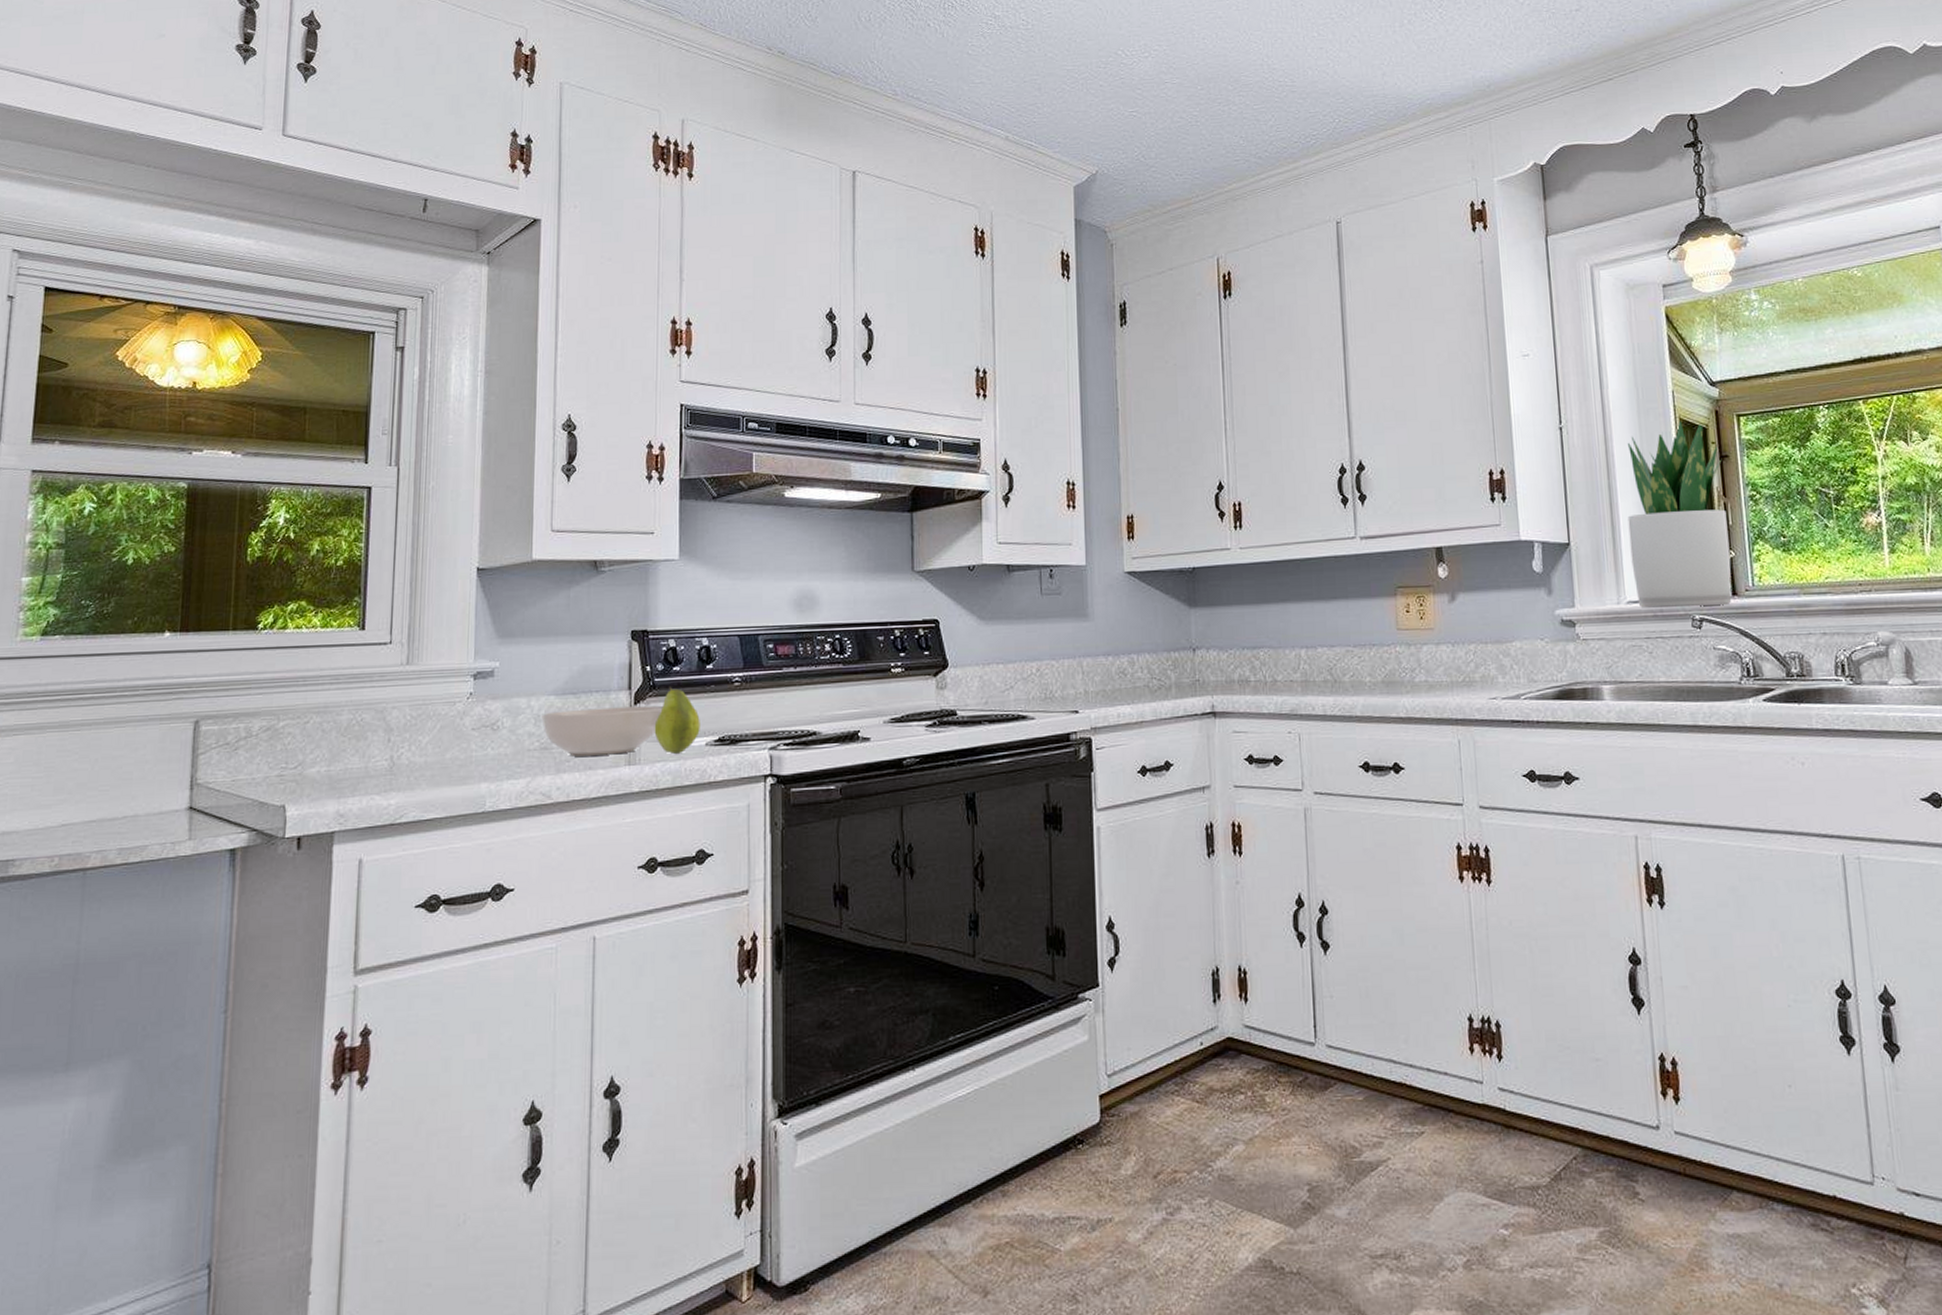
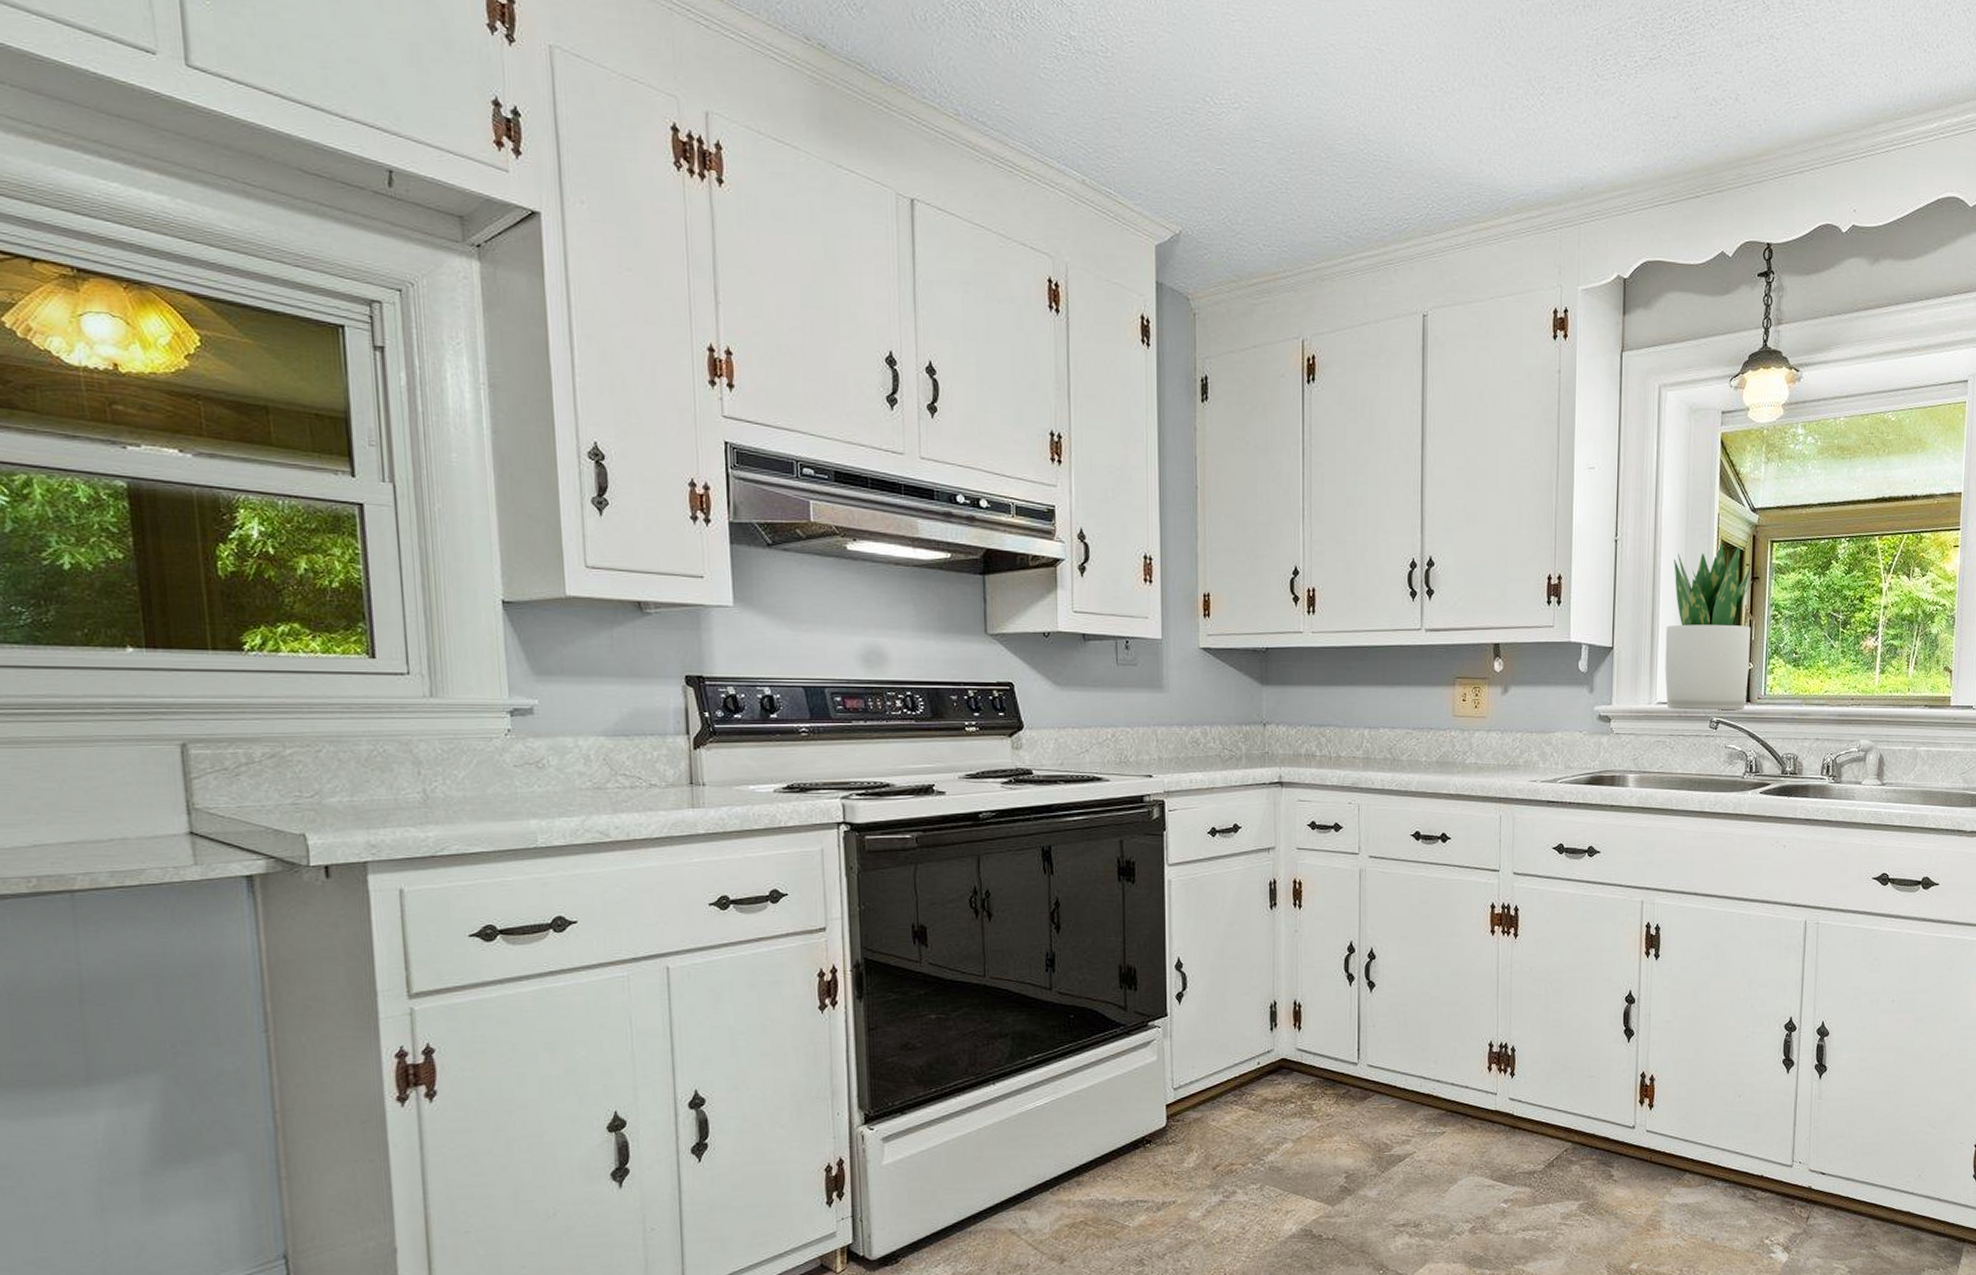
bowl: present [541,705,663,757] -> none [591,751,726,797]
fruit: present [654,686,700,755] -> none [717,733,767,800]

